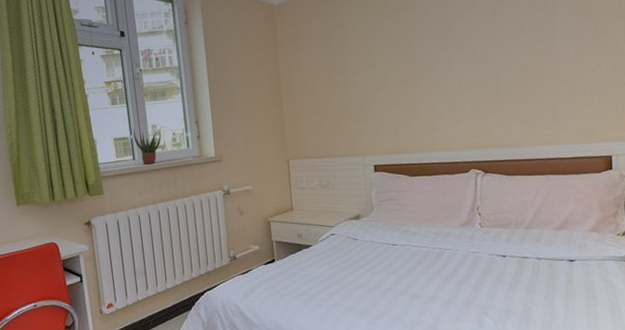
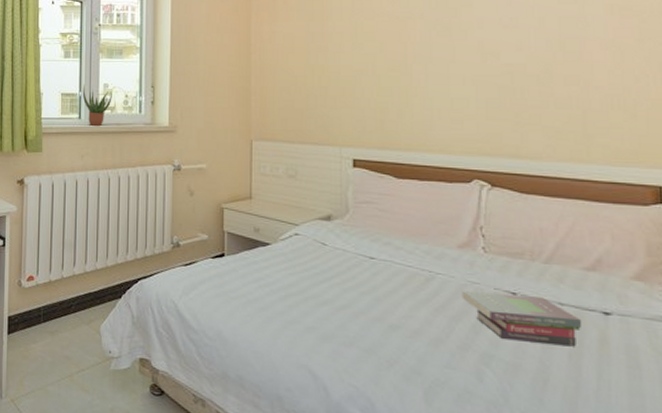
books: none [464,256,554,293] -> present [461,291,582,347]

